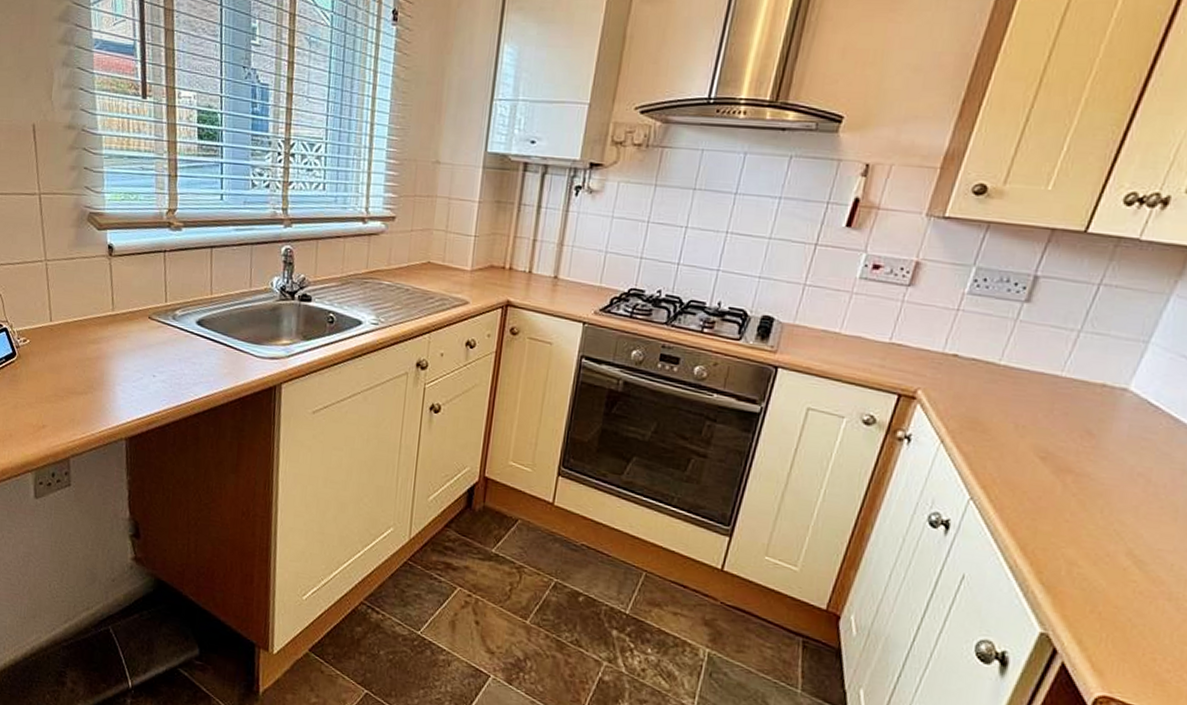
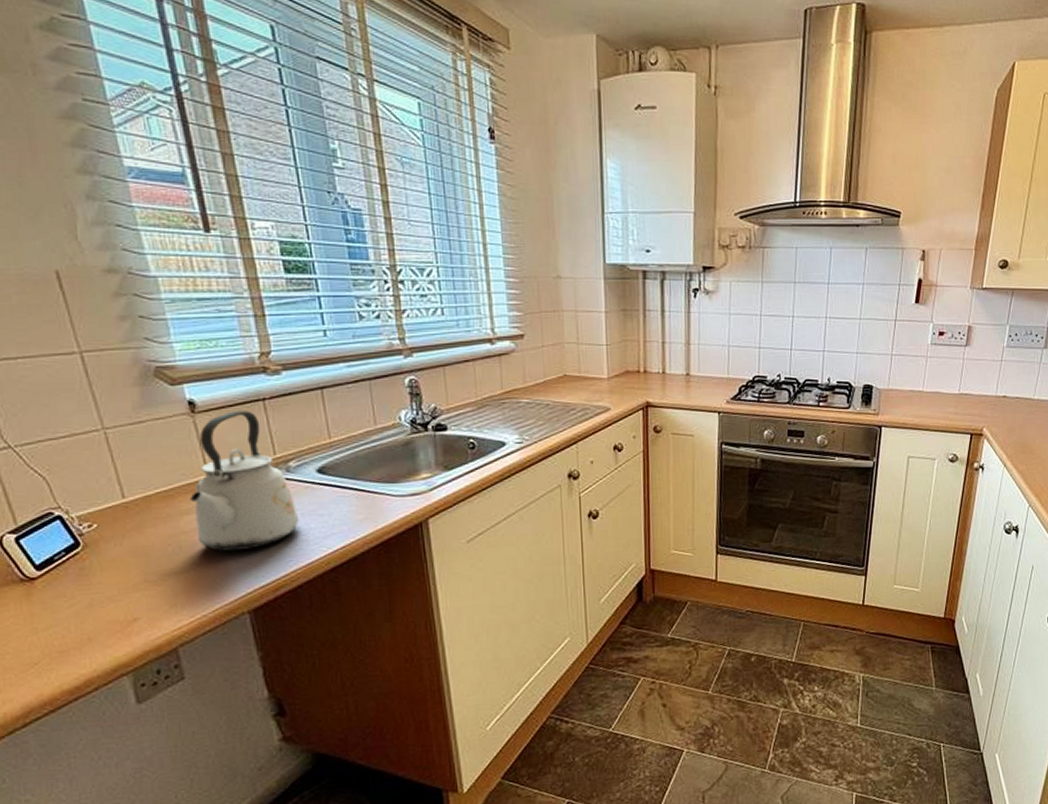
kettle: none [97,258,177,384] -> present [190,410,300,552]

